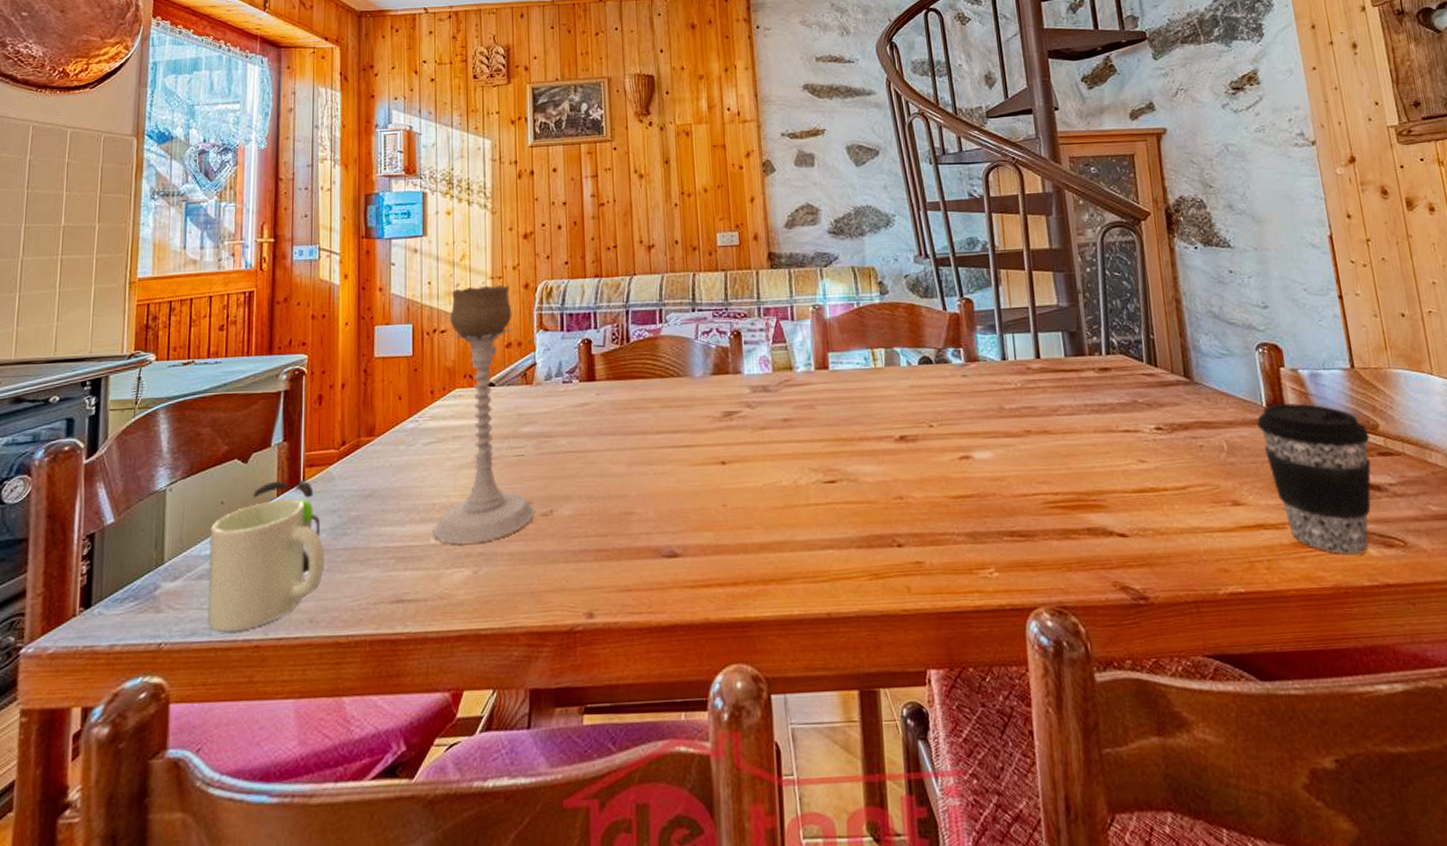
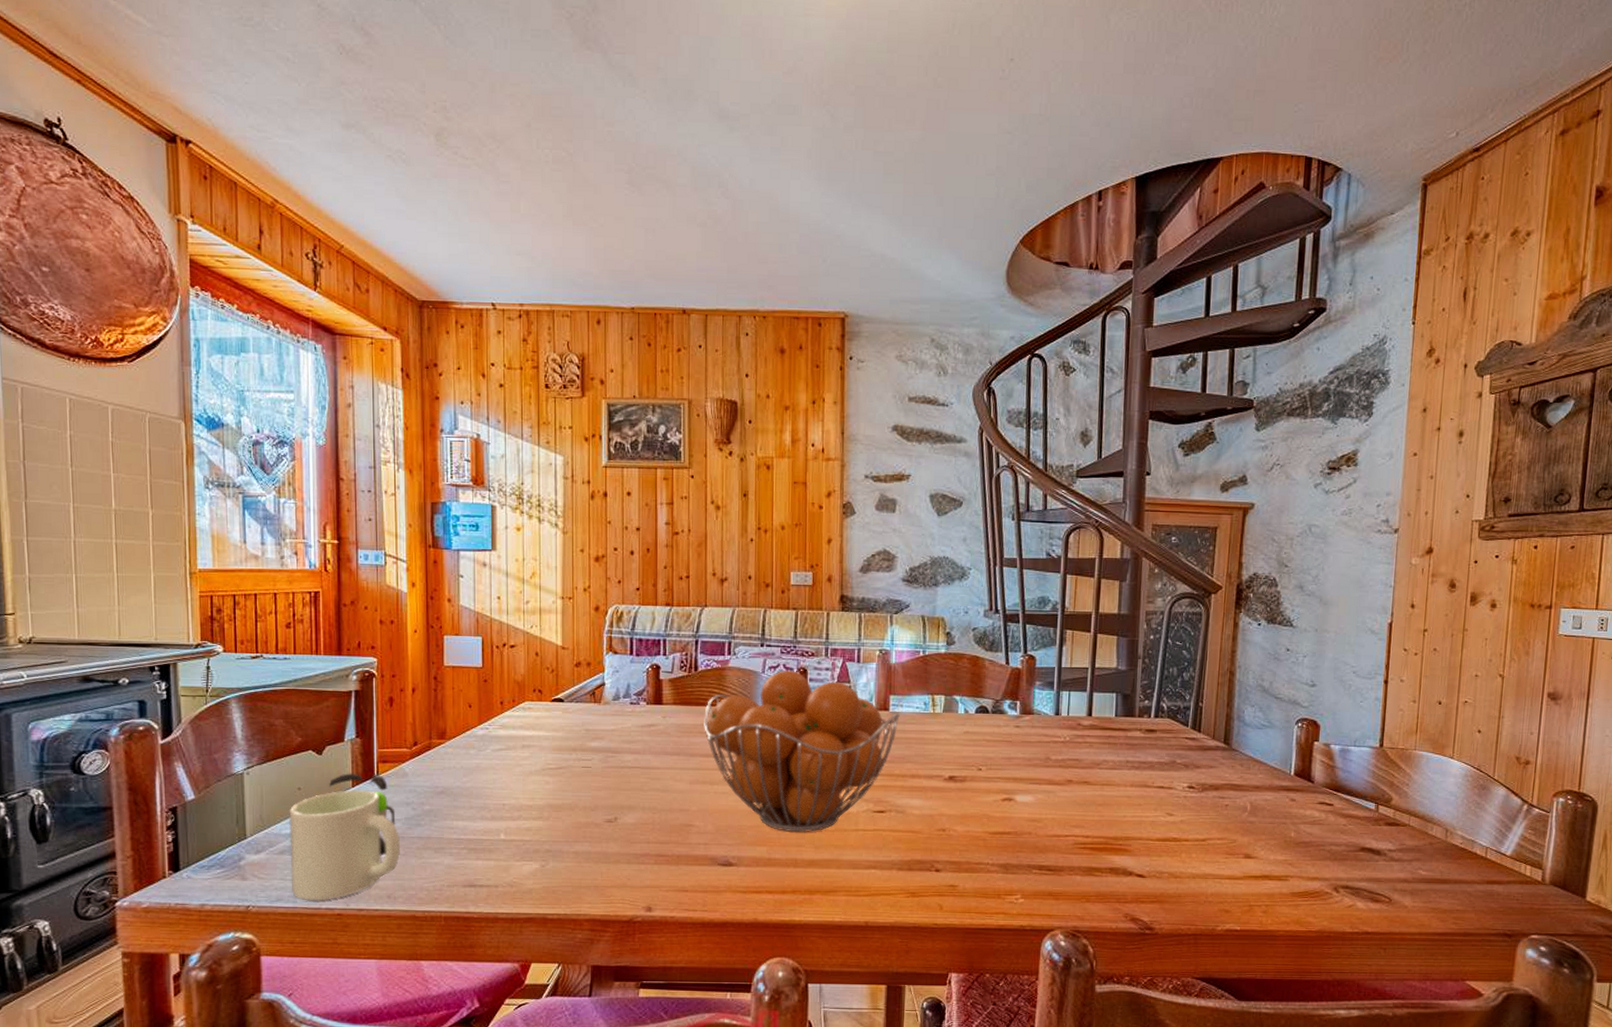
candle holder: present [433,285,535,546] -> none [503,604,600,842]
fruit basket: none [639,333,841,513] -> present [704,669,900,833]
coffee cup: present [1257,403,1371,554] -> none [1282,773,1382,906]

